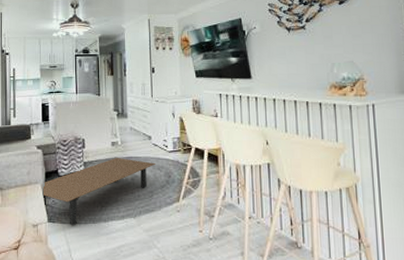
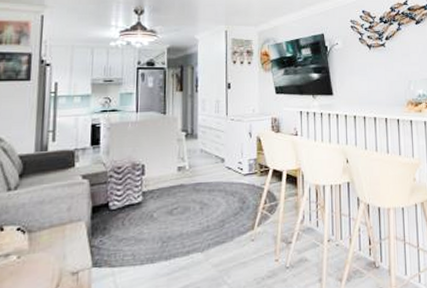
coffee table: present [44,157,156,226] -> none [88,183,230,269]

